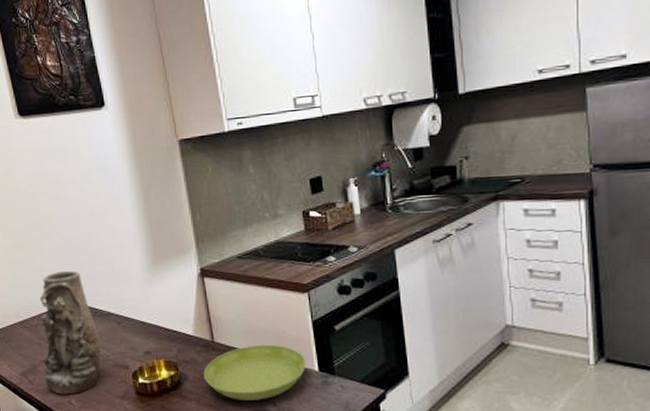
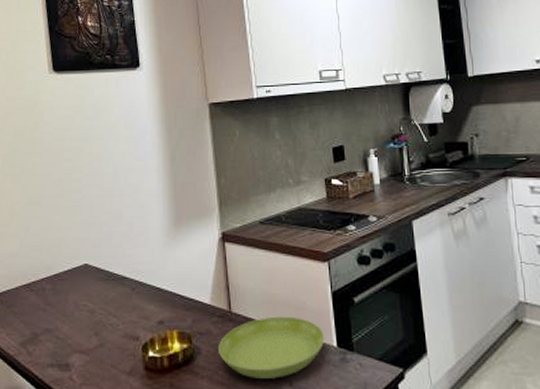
vase: present [33,270,101,395] -> none [41,229,111,369]

